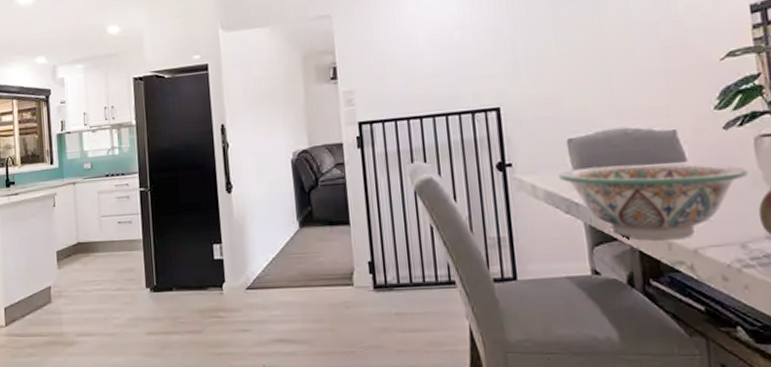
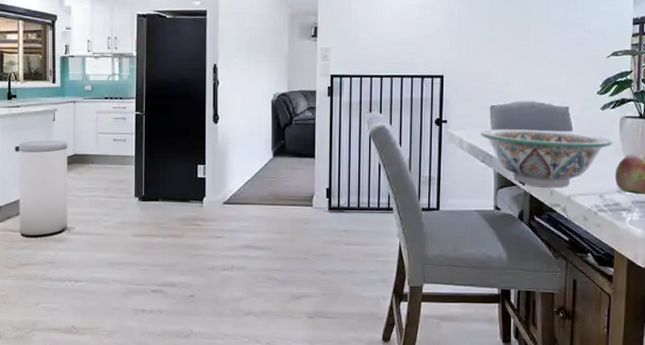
pedal bin: none [16,228,84,342] -> present [15,140,75,238]

